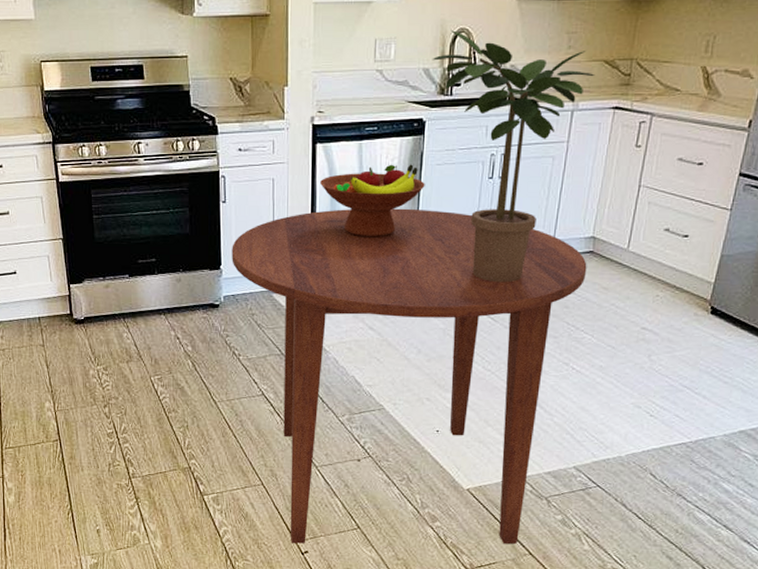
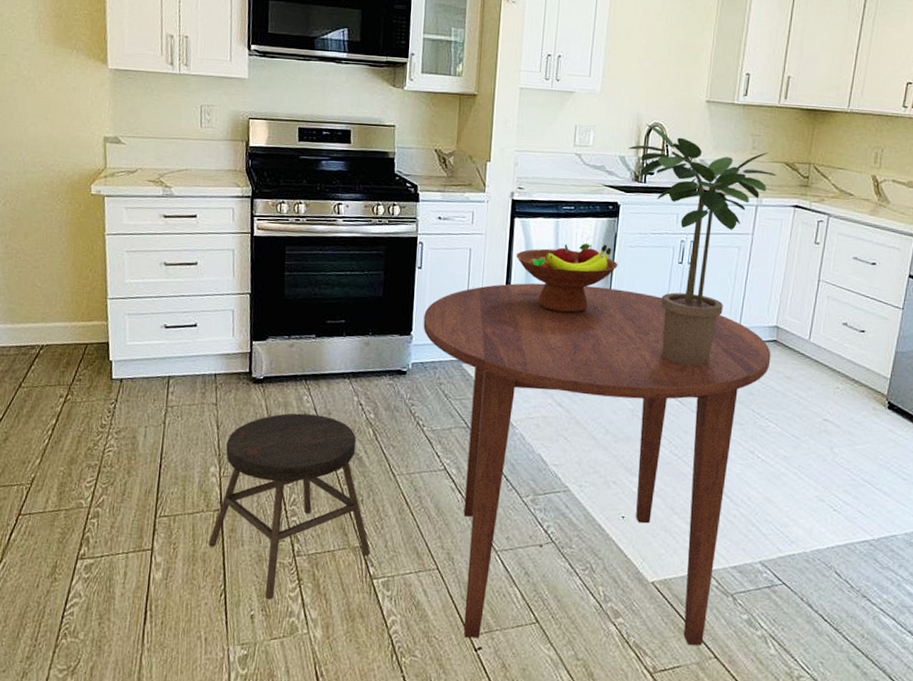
stool: none [52,349,200,517] -> present [208,413,371,600]

